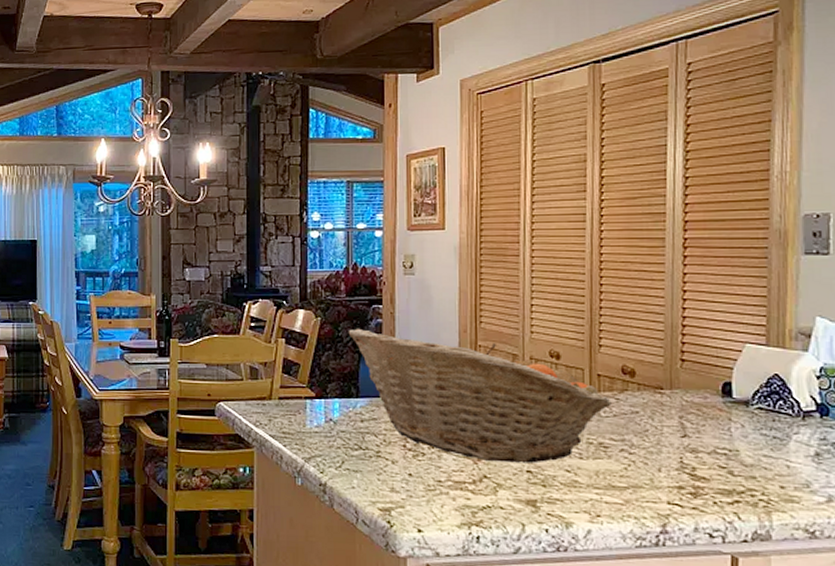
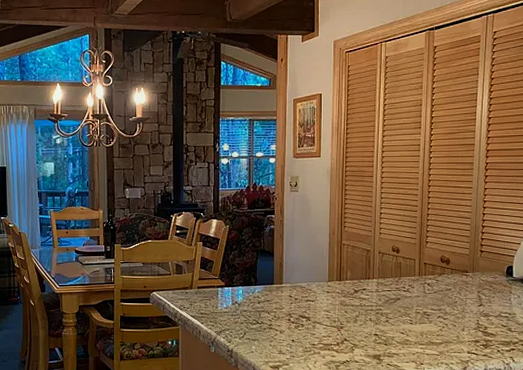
fruit basket: present [348,328,612,463] -> none [249,233,433,329]

